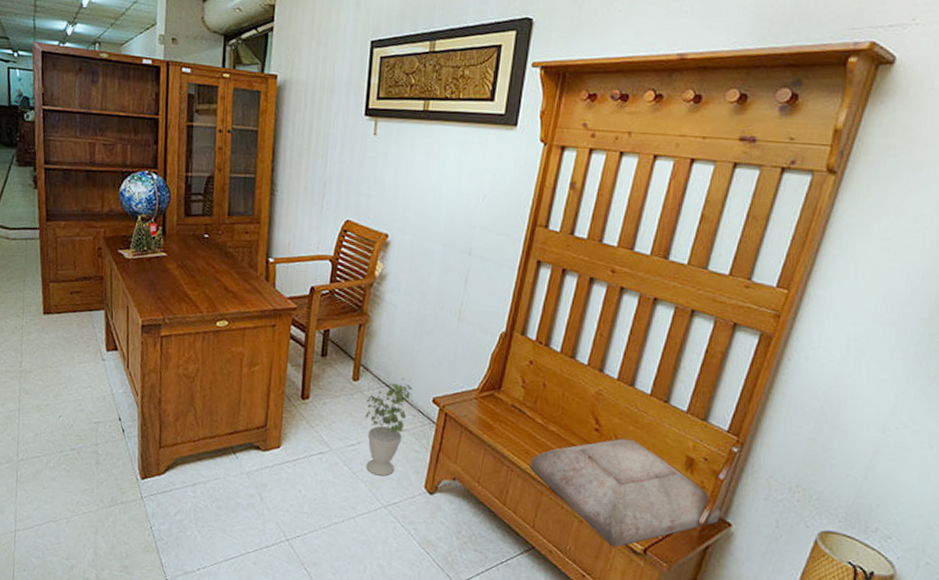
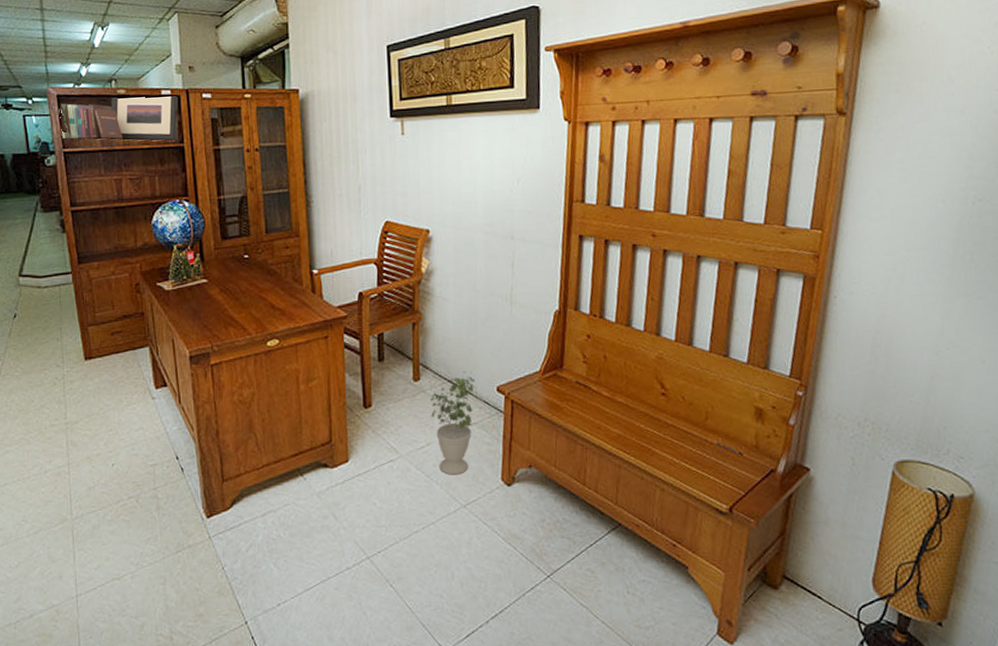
books: none [42,60,101,104] -> present [59,103,122,140]
picture frame: none [89,51,158,112] -> present [110,88,178,141]
cushion: present [530,437,720,548] -> none [603,397,797,511]

